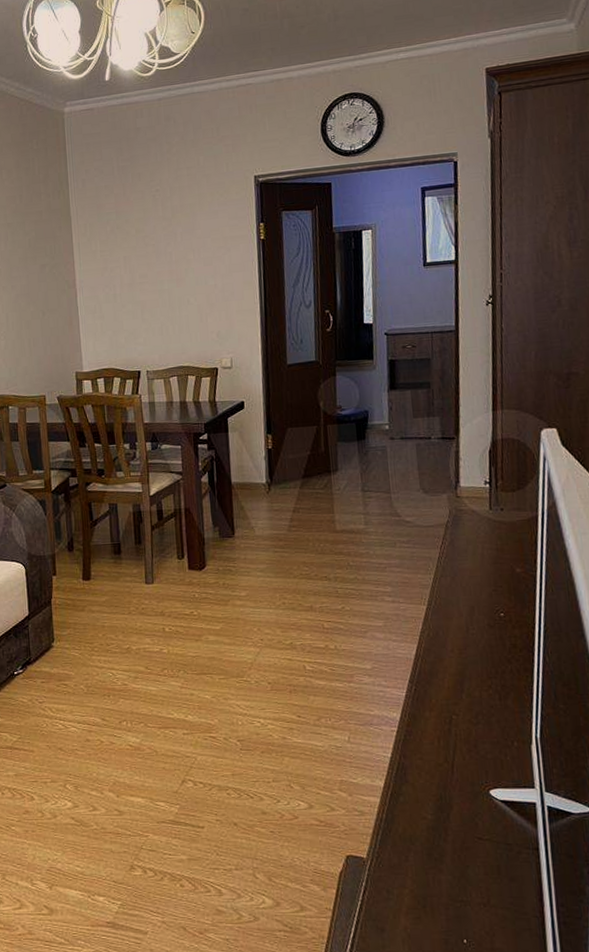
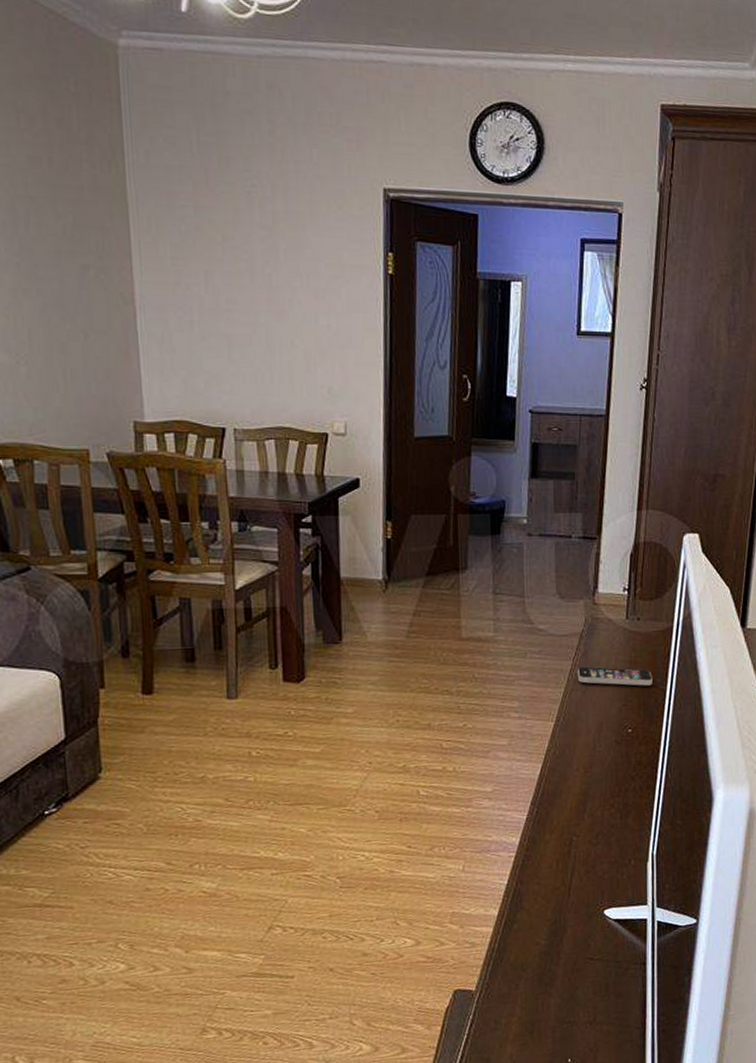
smartphone: none [445,554,522,572] -> present [577,666,653,686]

